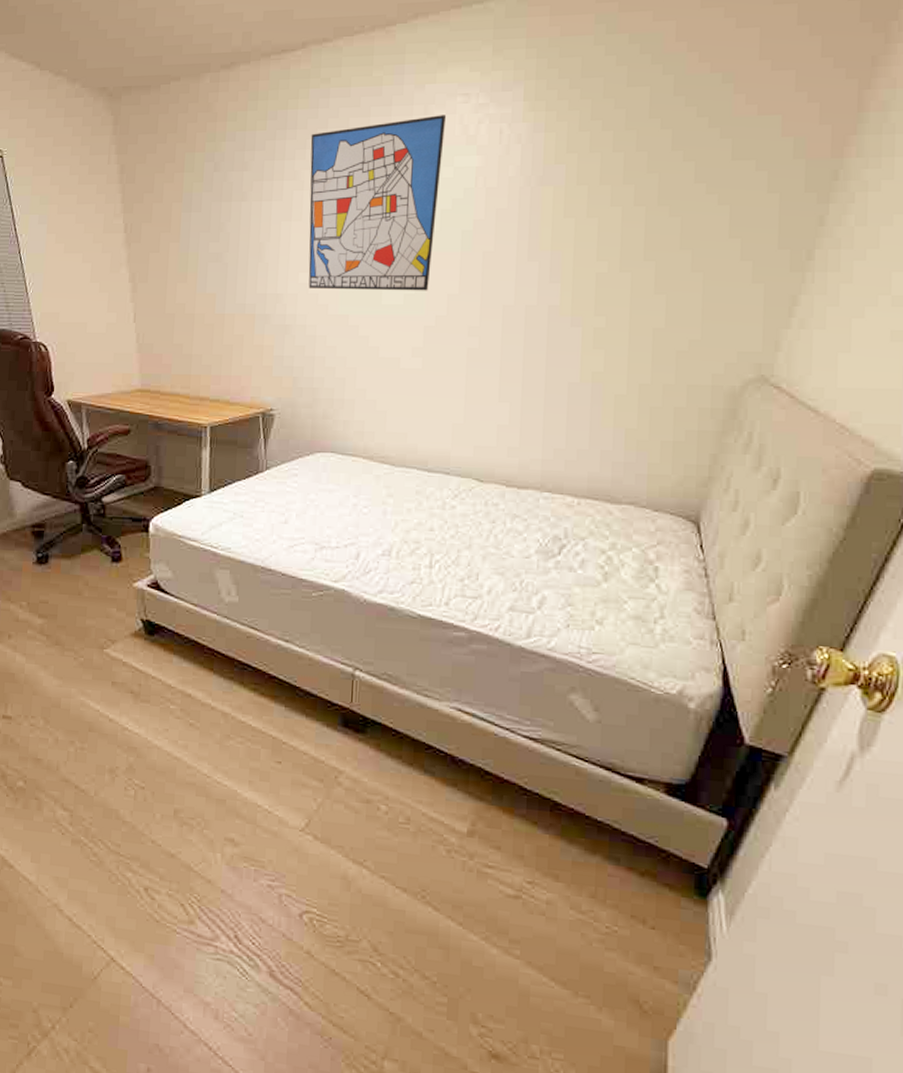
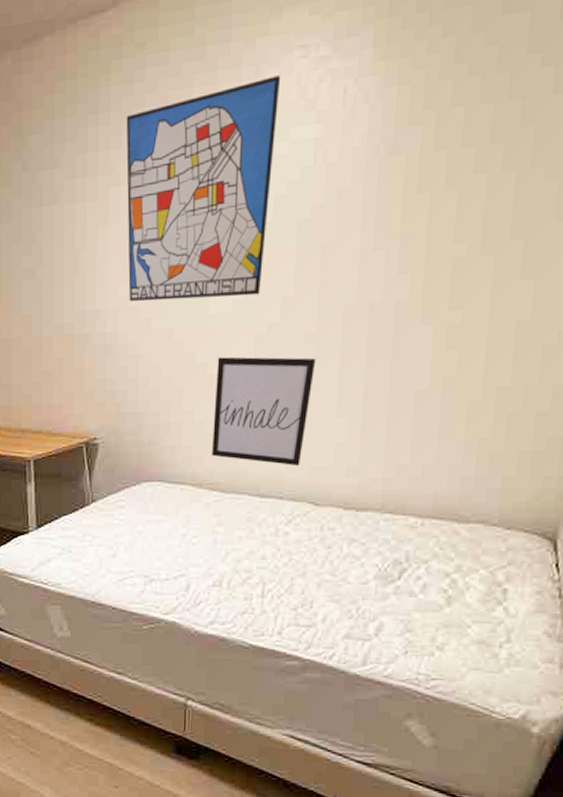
wall art: none [383,343,480,445] -> present [212,356,317,467]

